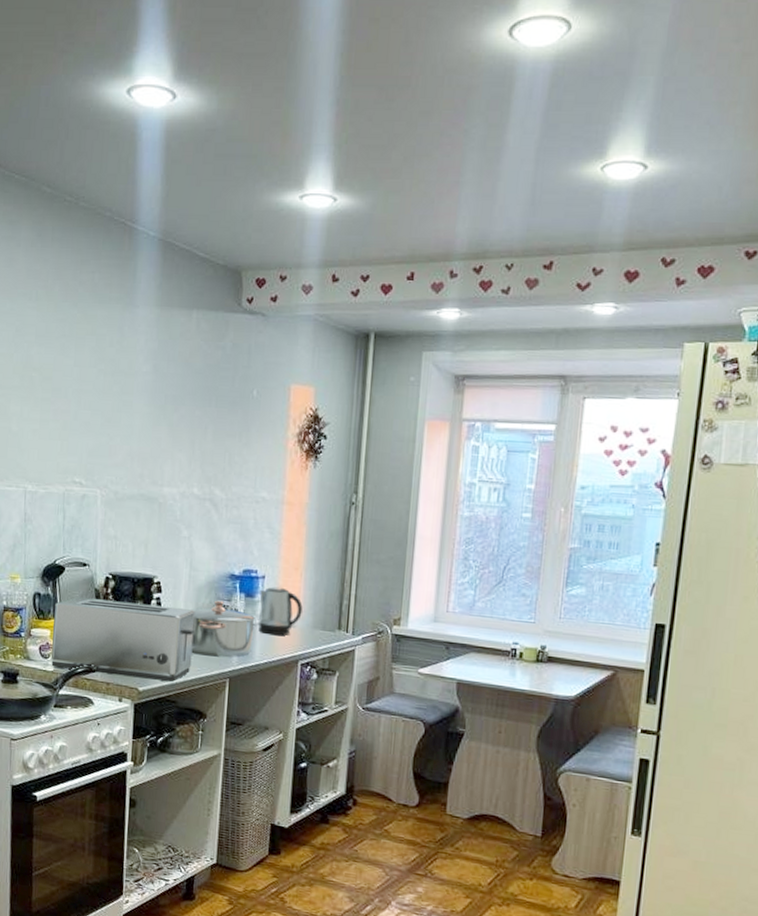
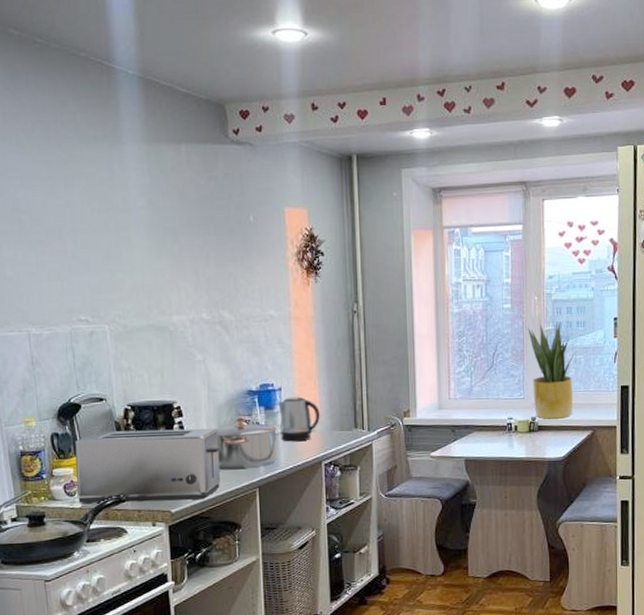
planter: none [545,540,606,652] -> present [528,322,577,419]

